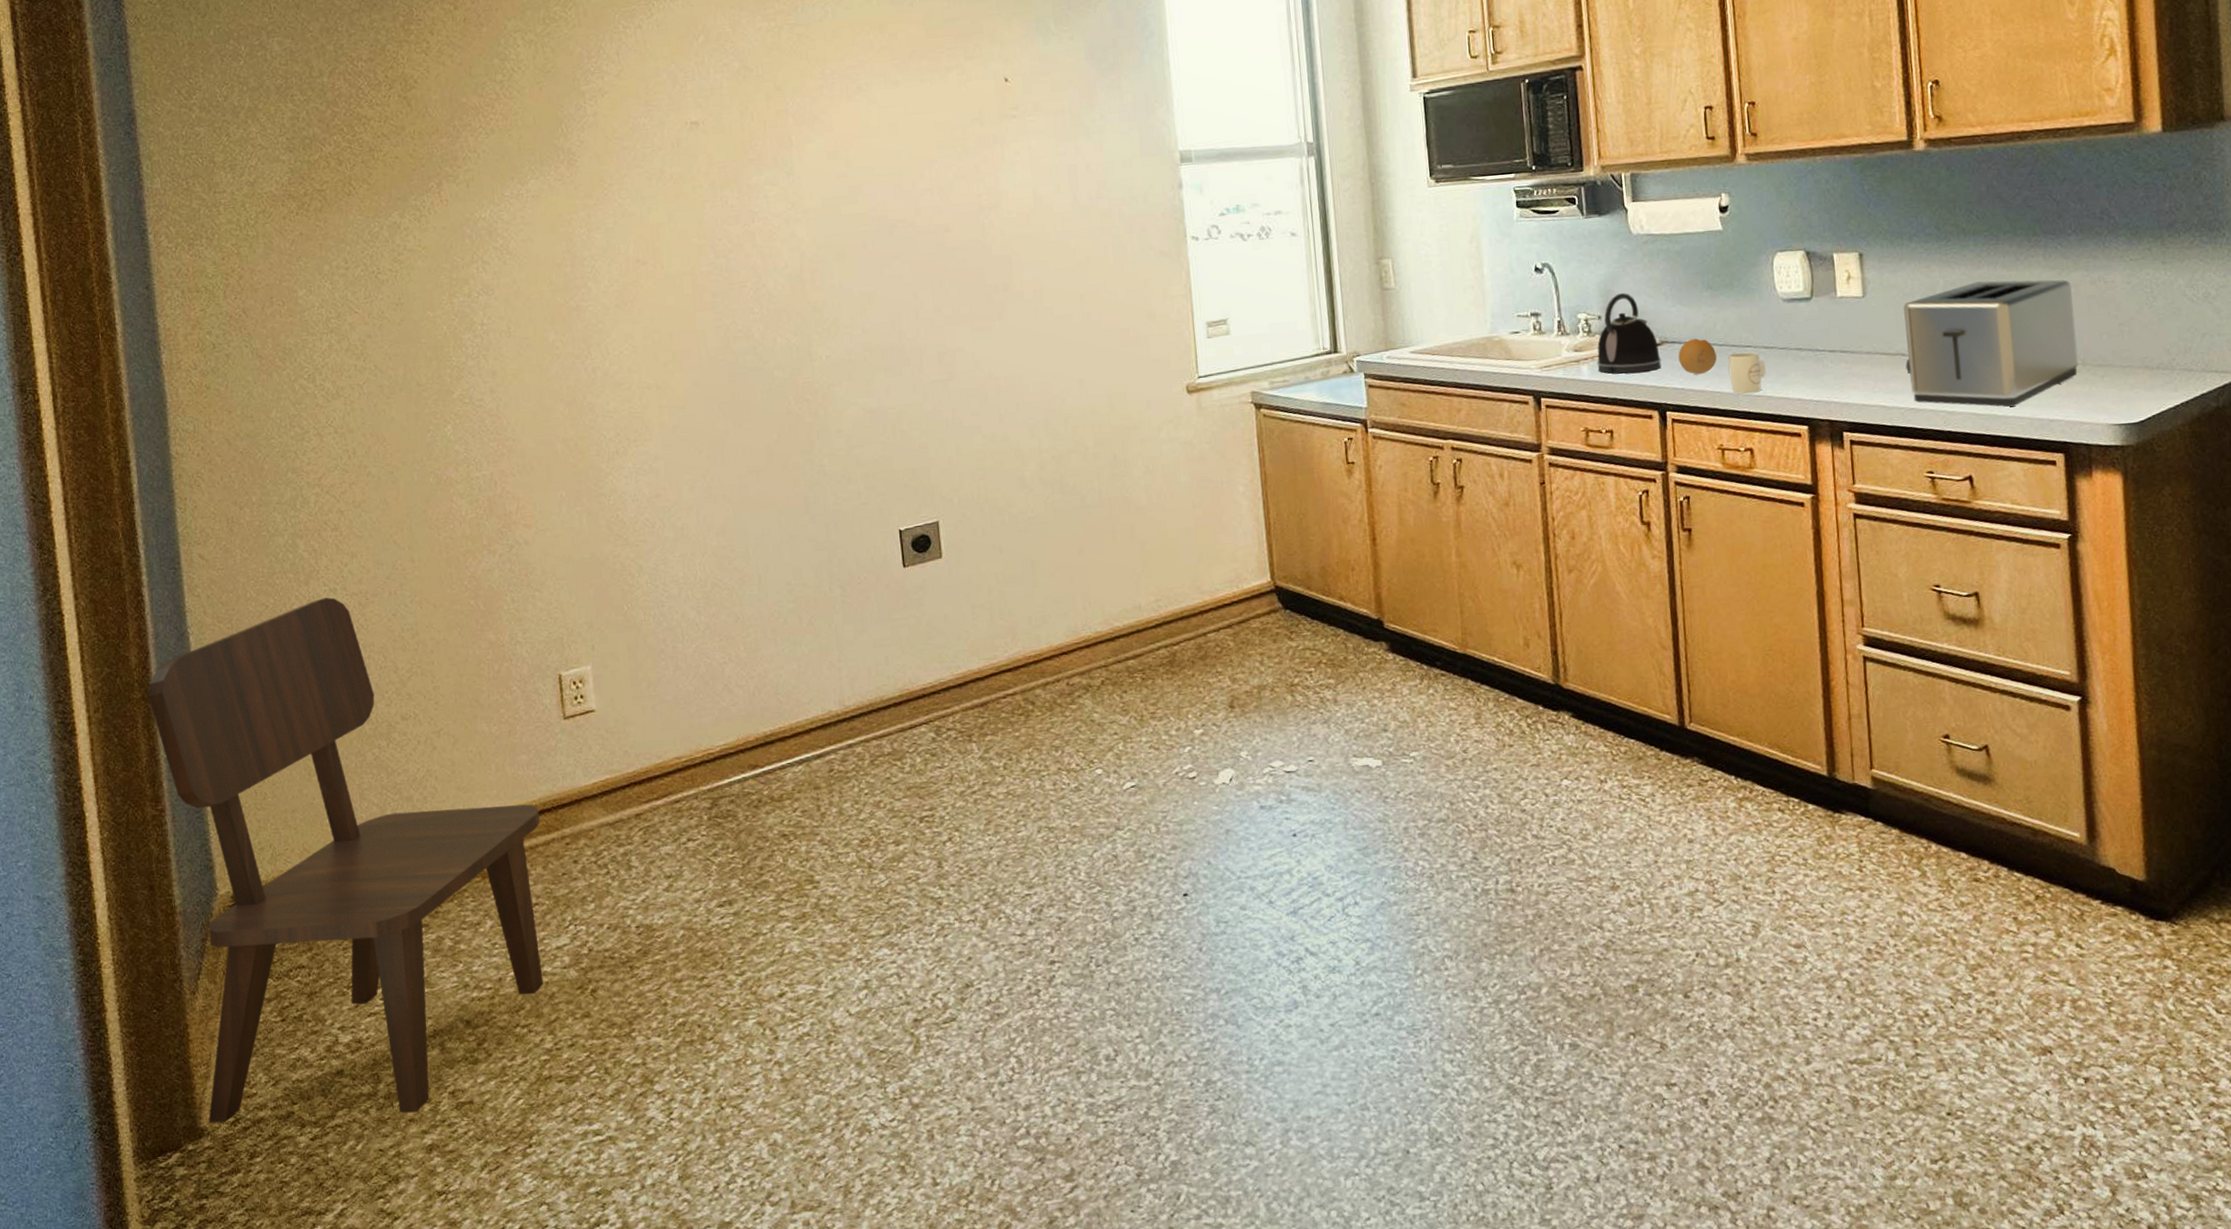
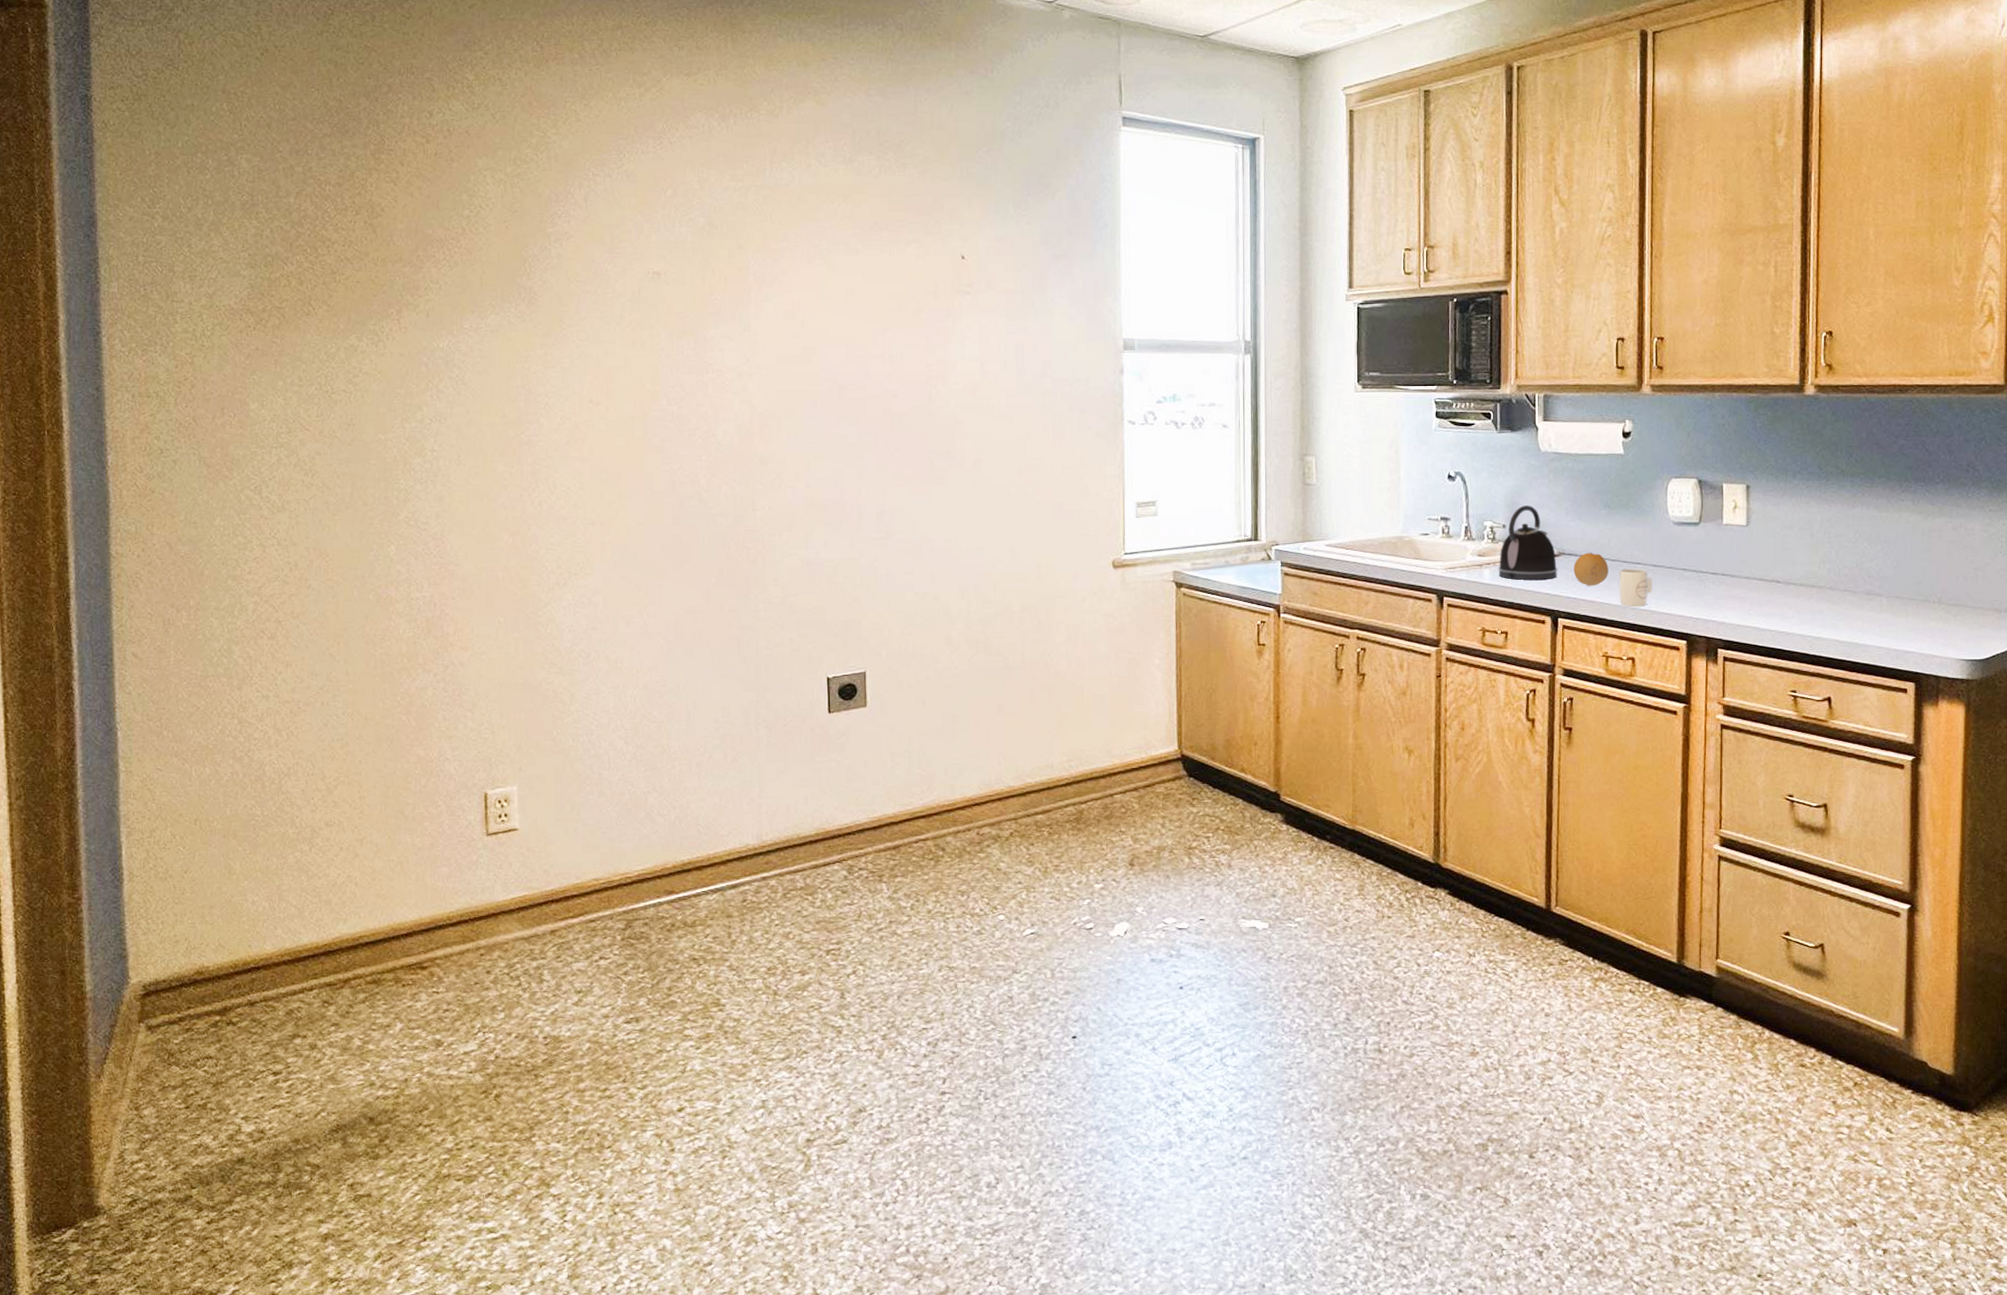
dining chair: present [147,597,544,1123] -> none [71,703,456,1202]
toaster: present [1903,280,2079,408] -> none [1780,520,1936,637]

